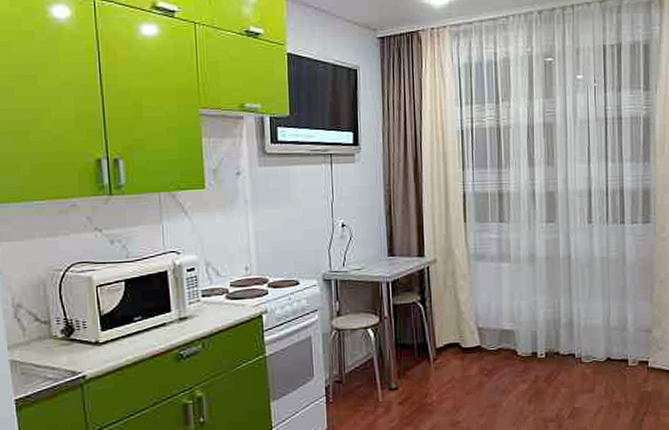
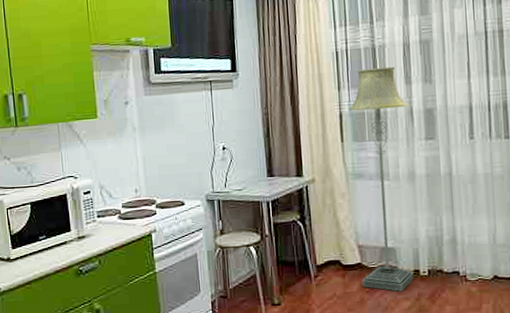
floor lamp: none [472,148,532,374] -> present [348,66,414,292]

